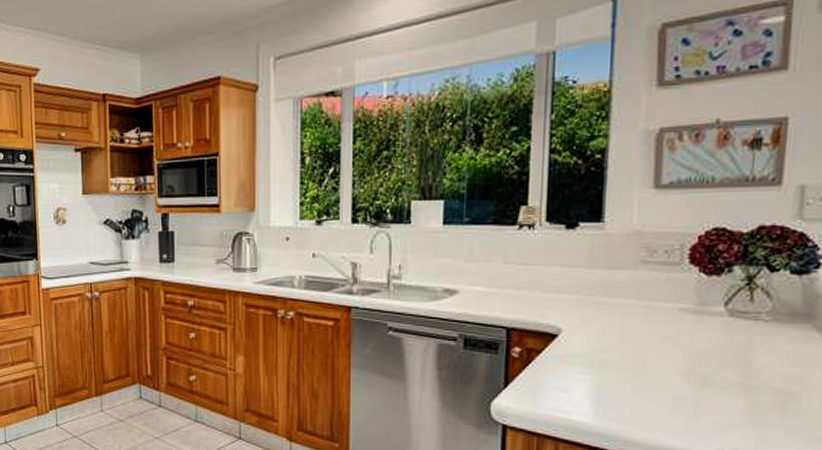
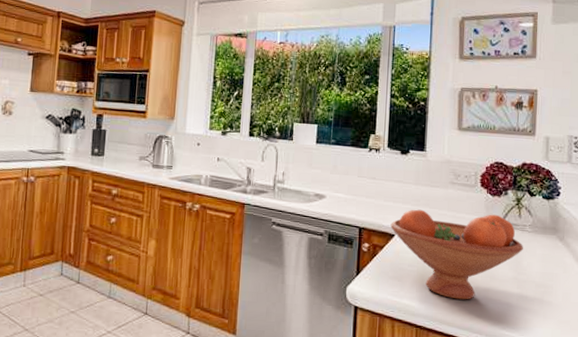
fruit bowl: none [551,300,756,414] -> present [390,209,523,300]

